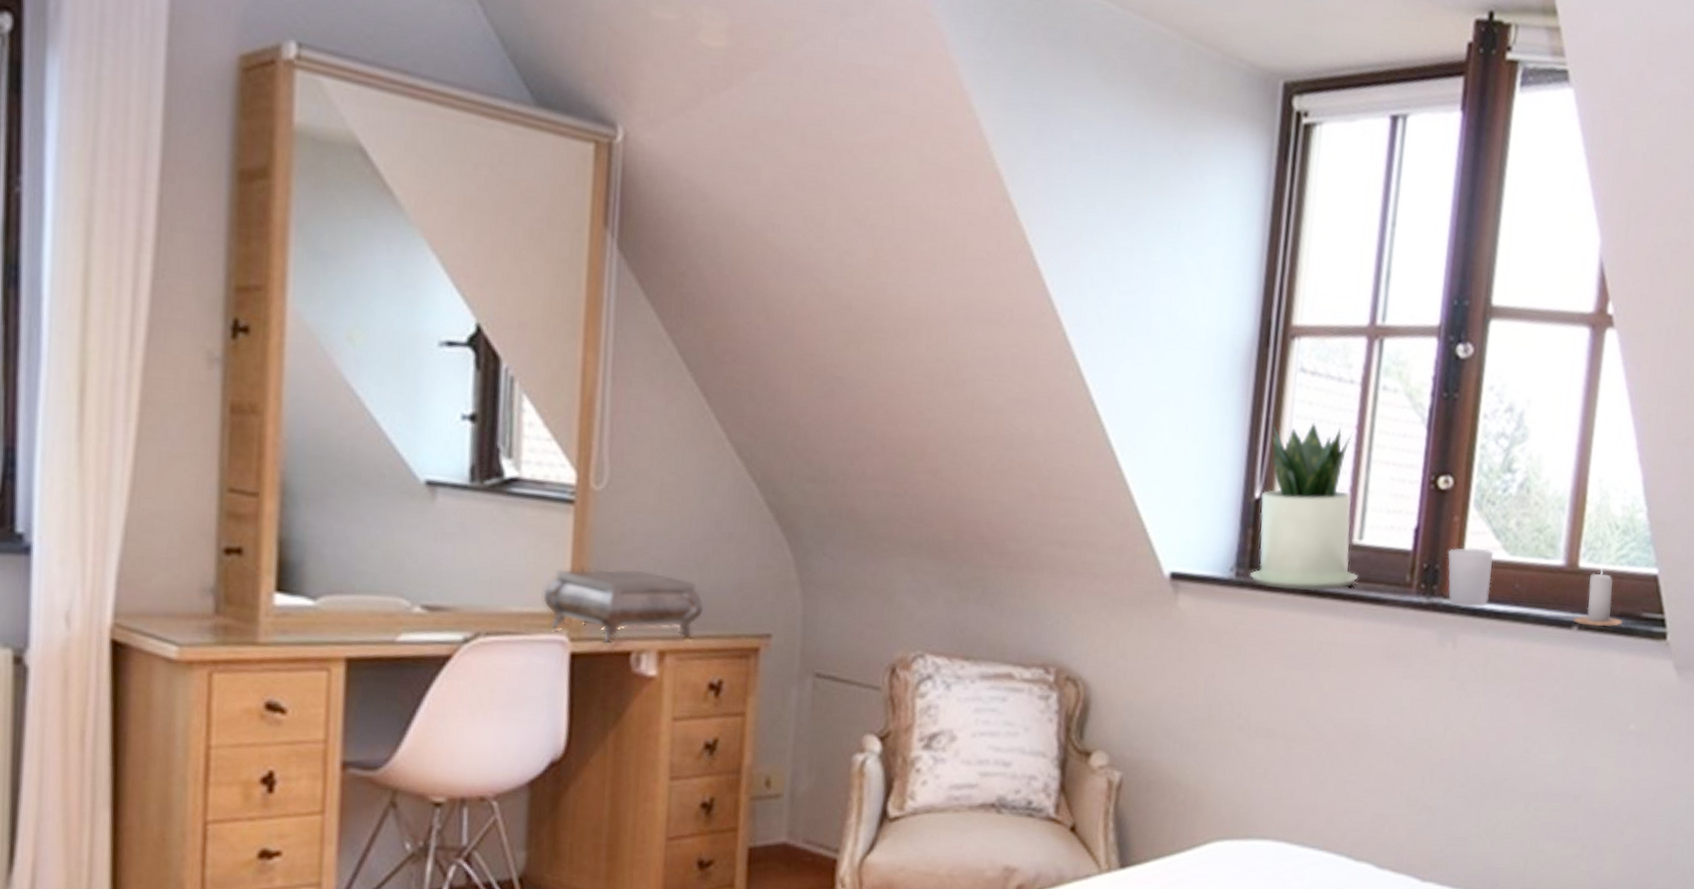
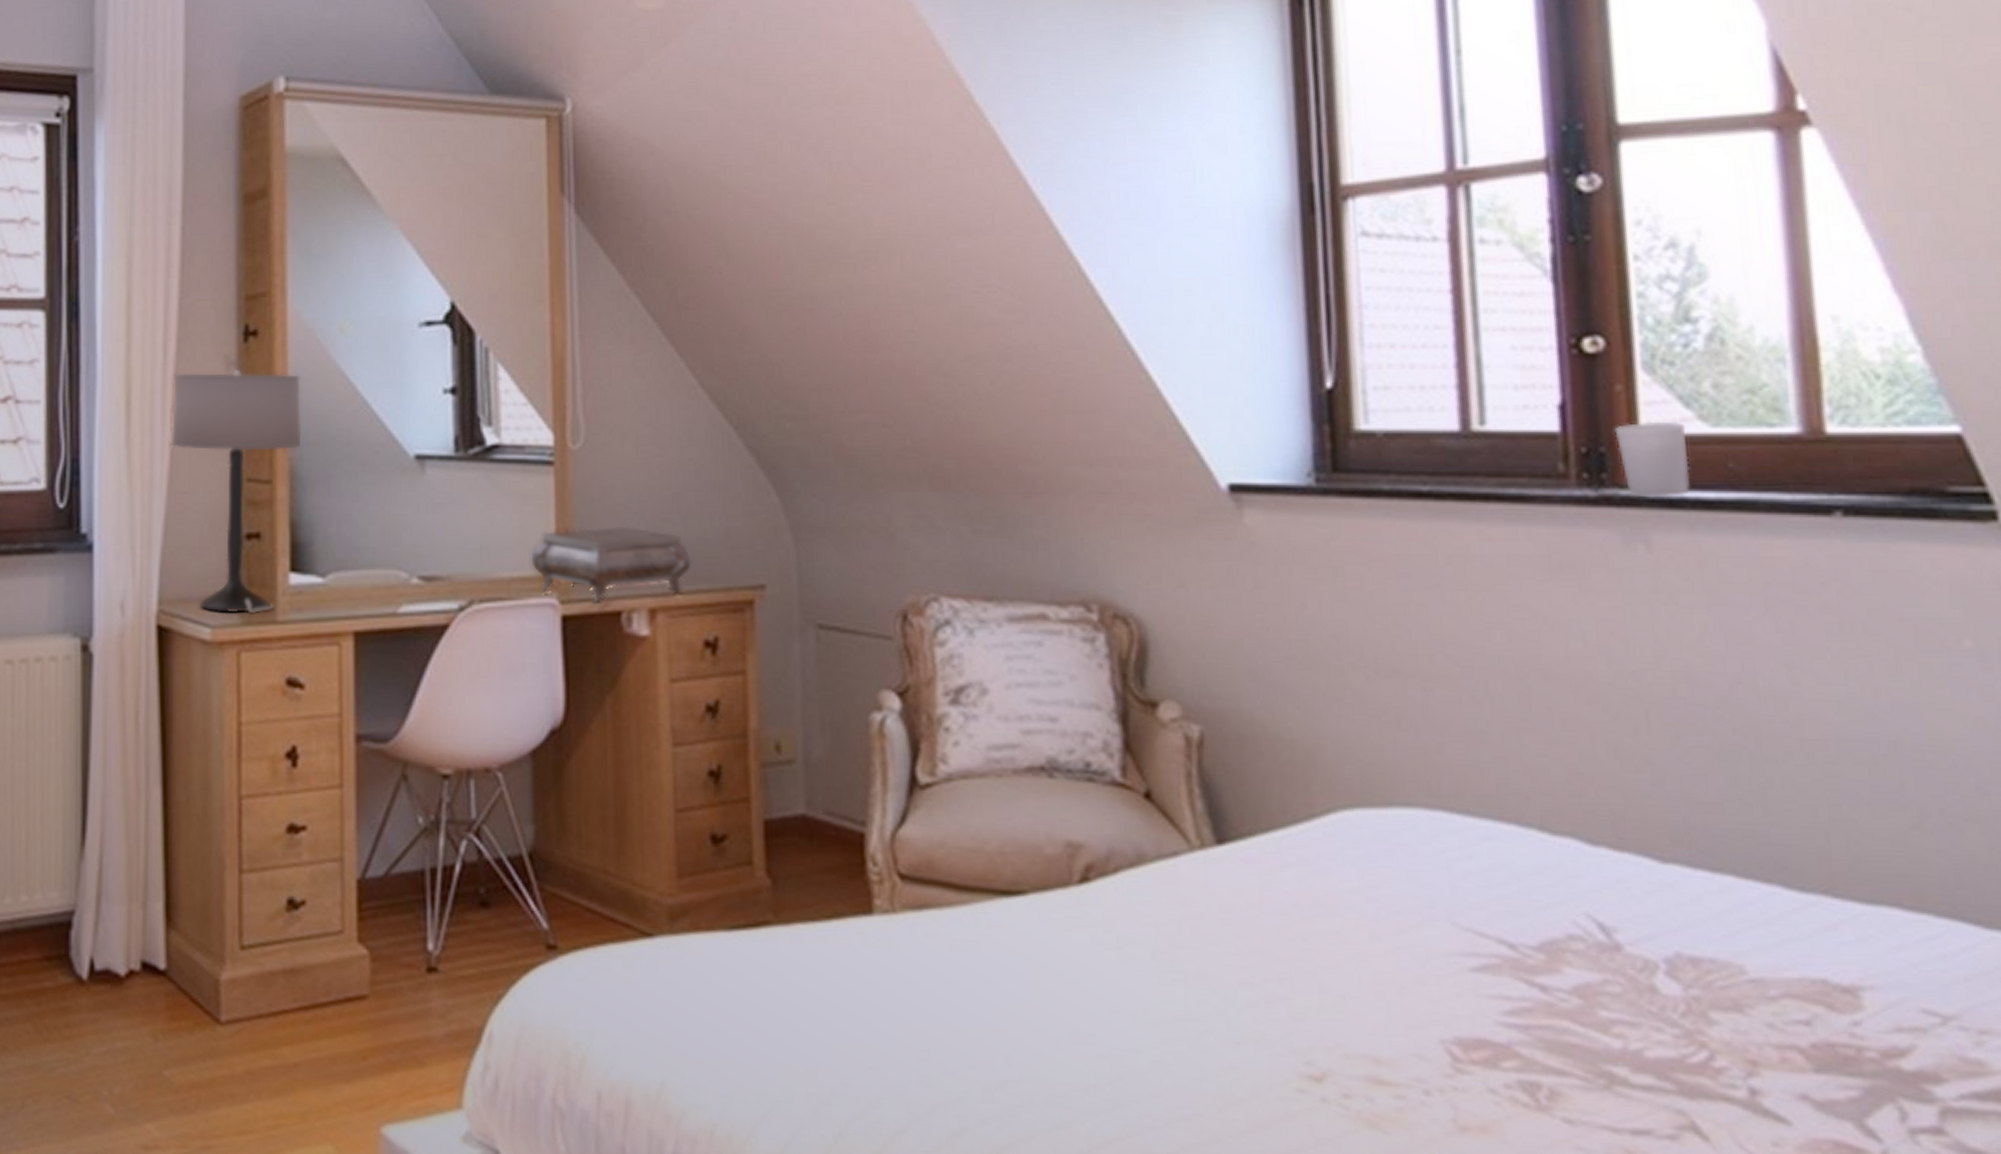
table lamp: none [135,364,299,634] -> present [171,370,302,614]
planter: present [1249,423,1359,592] -> none [1333,293,1488,493]
candle: present [1573,556,1622,627] -> none [1833,416,1916,510]

